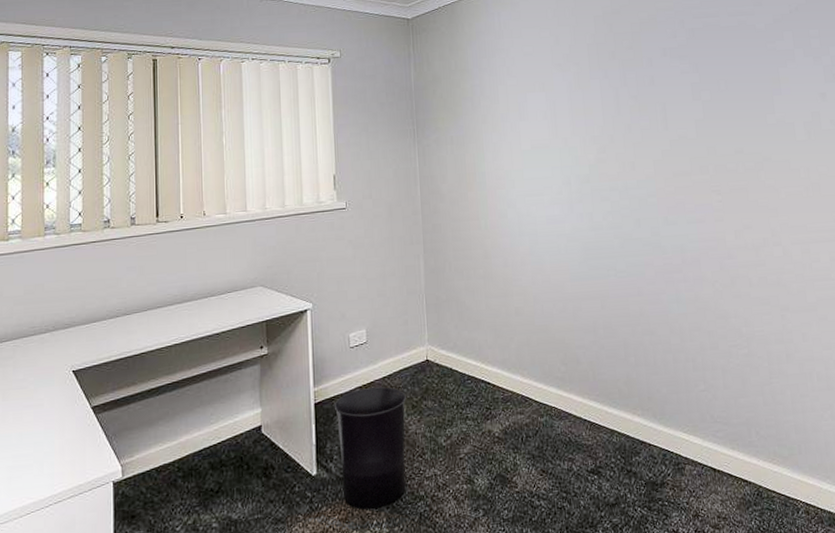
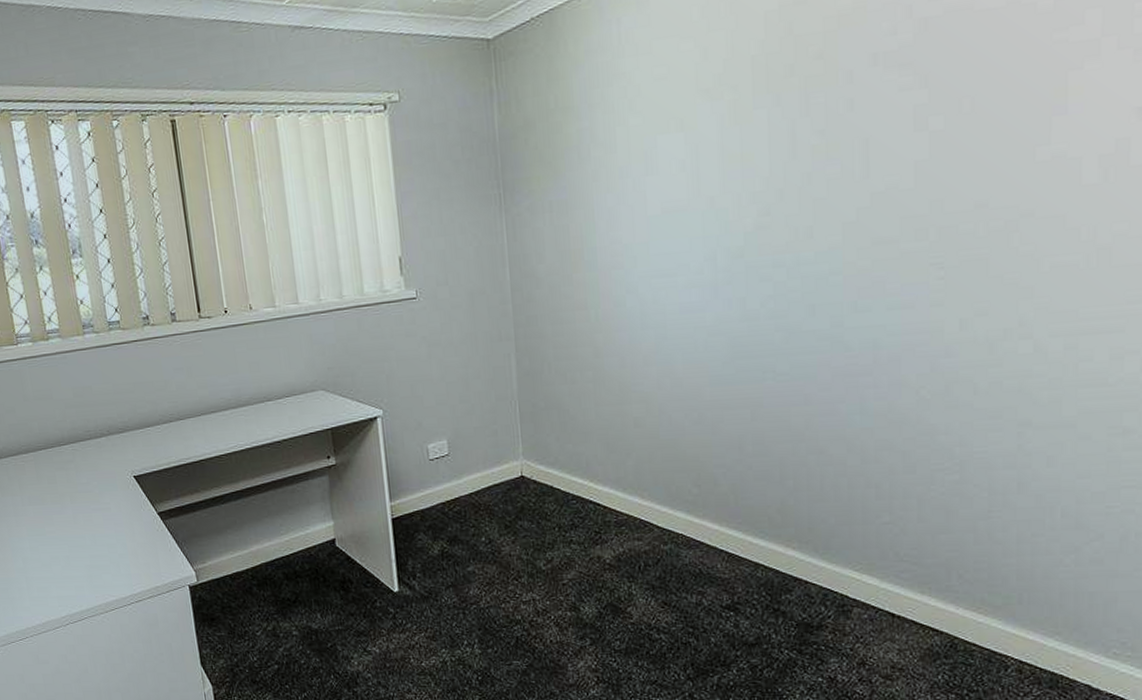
waste bin: present [334,387,406,509] -> none [414,504,500,629]

